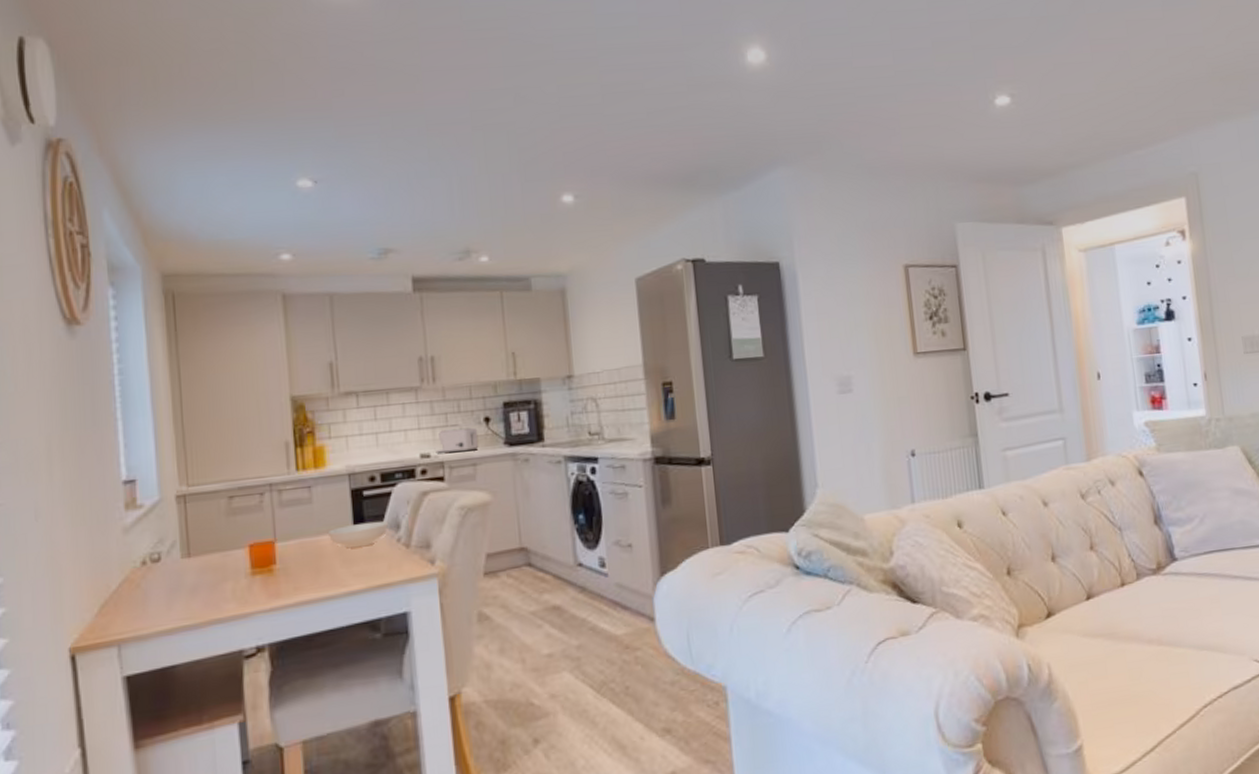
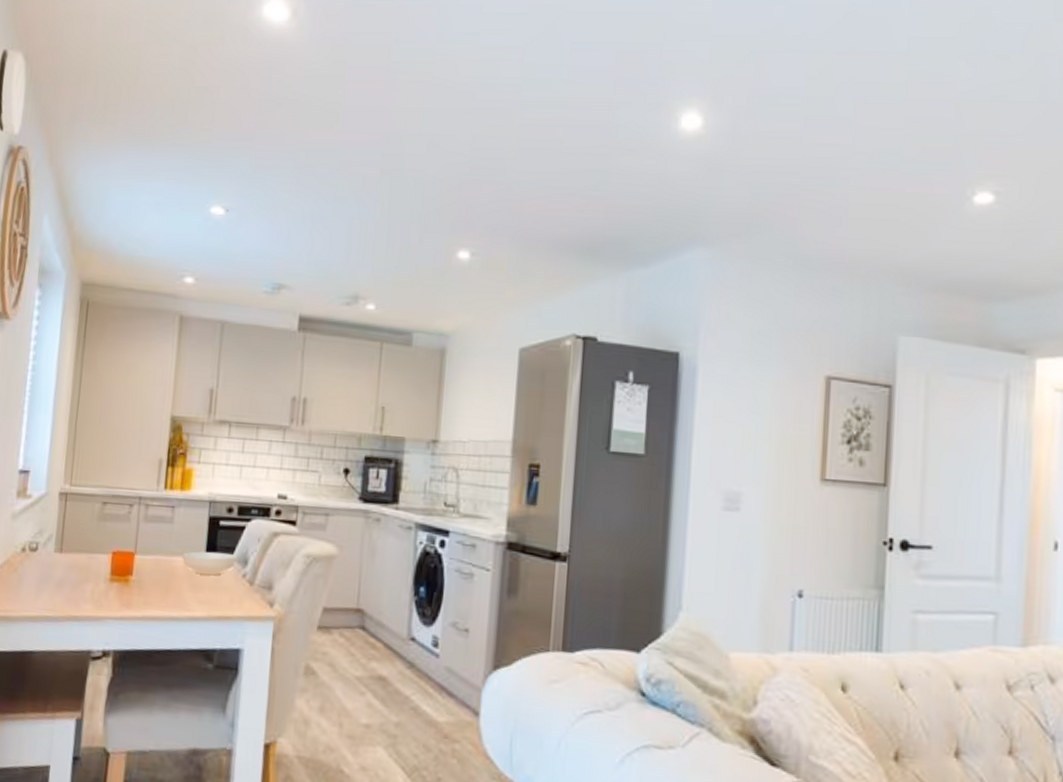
toaster: present [434,428,479,455] -> none [291,473,336,501]

